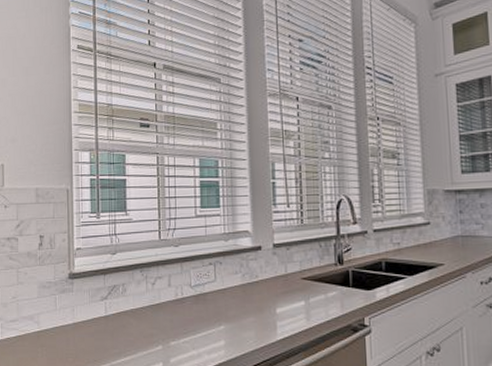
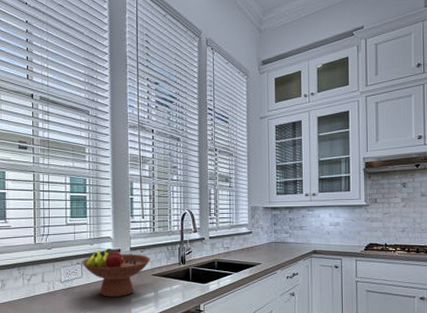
fruit bowl: none [214,244,300,306] -> present [81,248,151,297]

